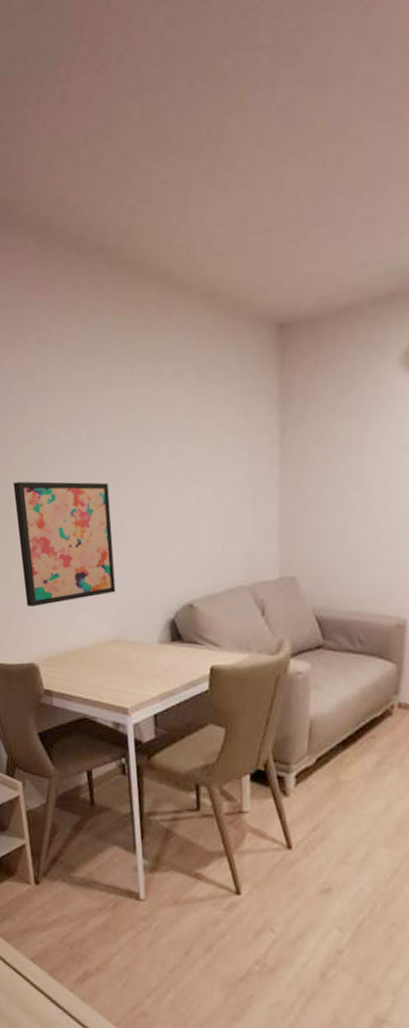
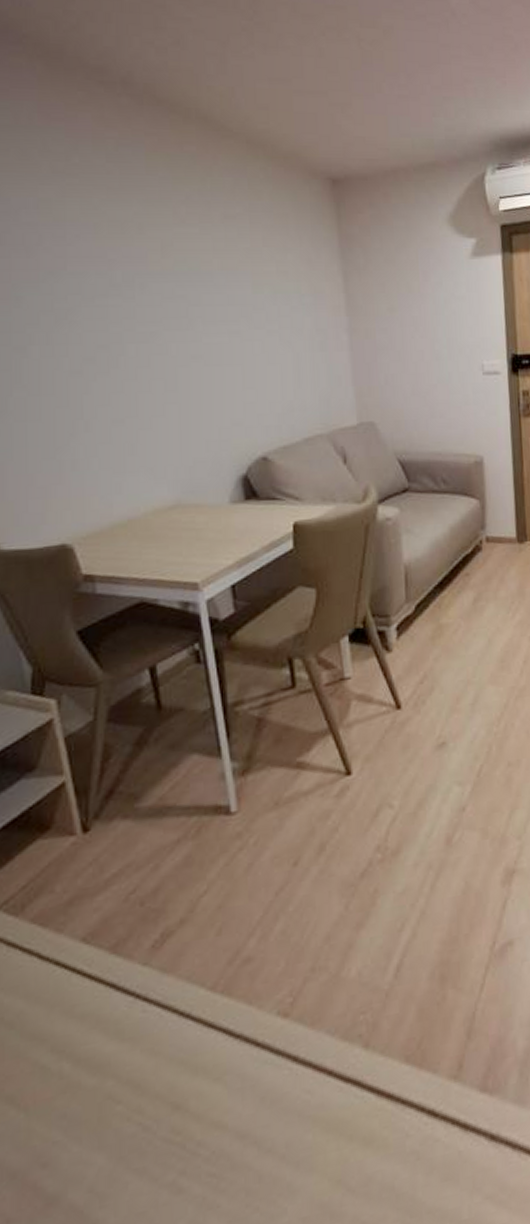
wall art: present [13,481,116,607] -> none [26,326,173,476]

